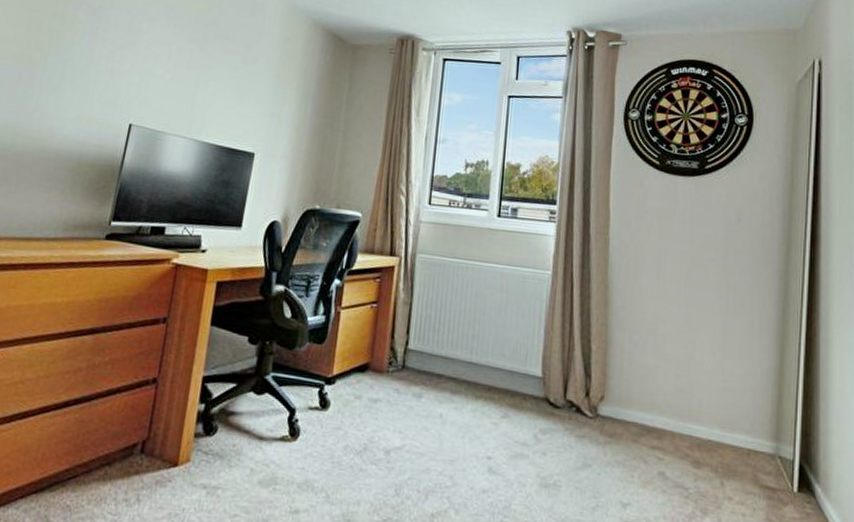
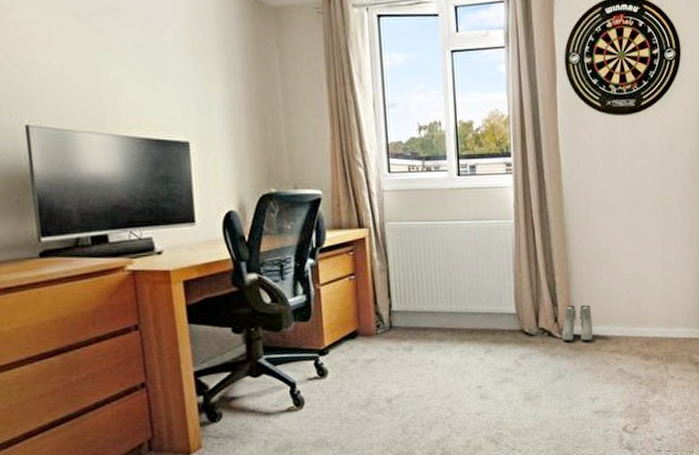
boots: none [593,379,632,428] -> present [562,305,593,342]

